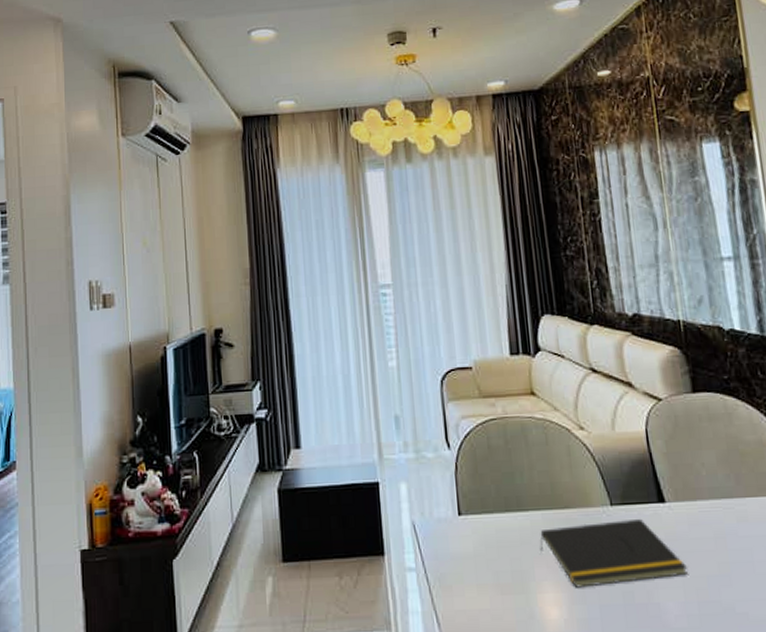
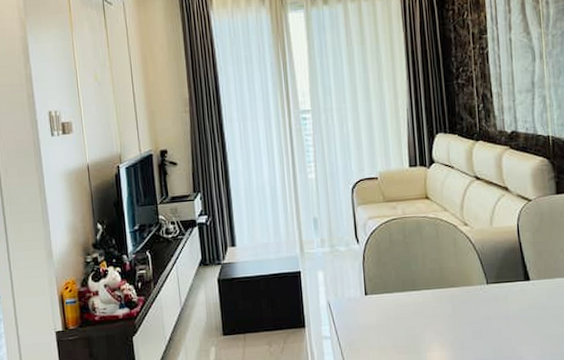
notepad: present [540,519,688,588] -> none [429,294,545,347]

